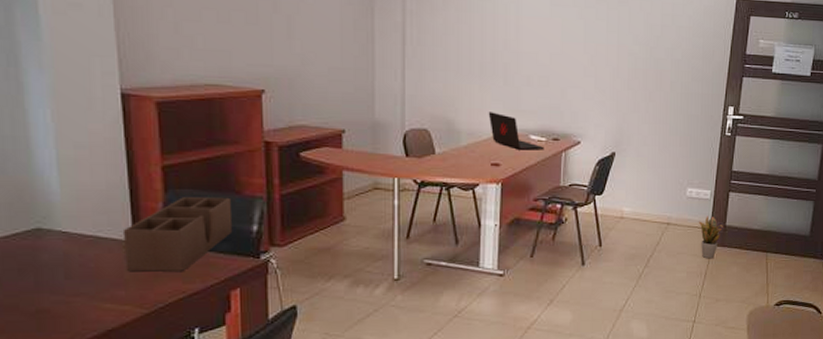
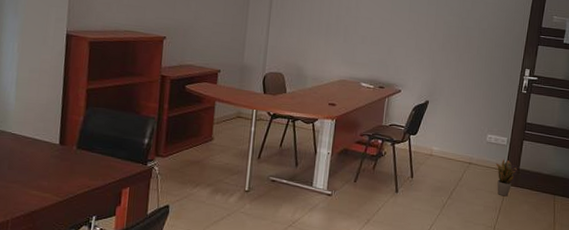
desk organizer: present [122,197,233,272] -> none [51,113,132,170]
laptop: present [488,112,545,150] -> none [329,62,372,95]

